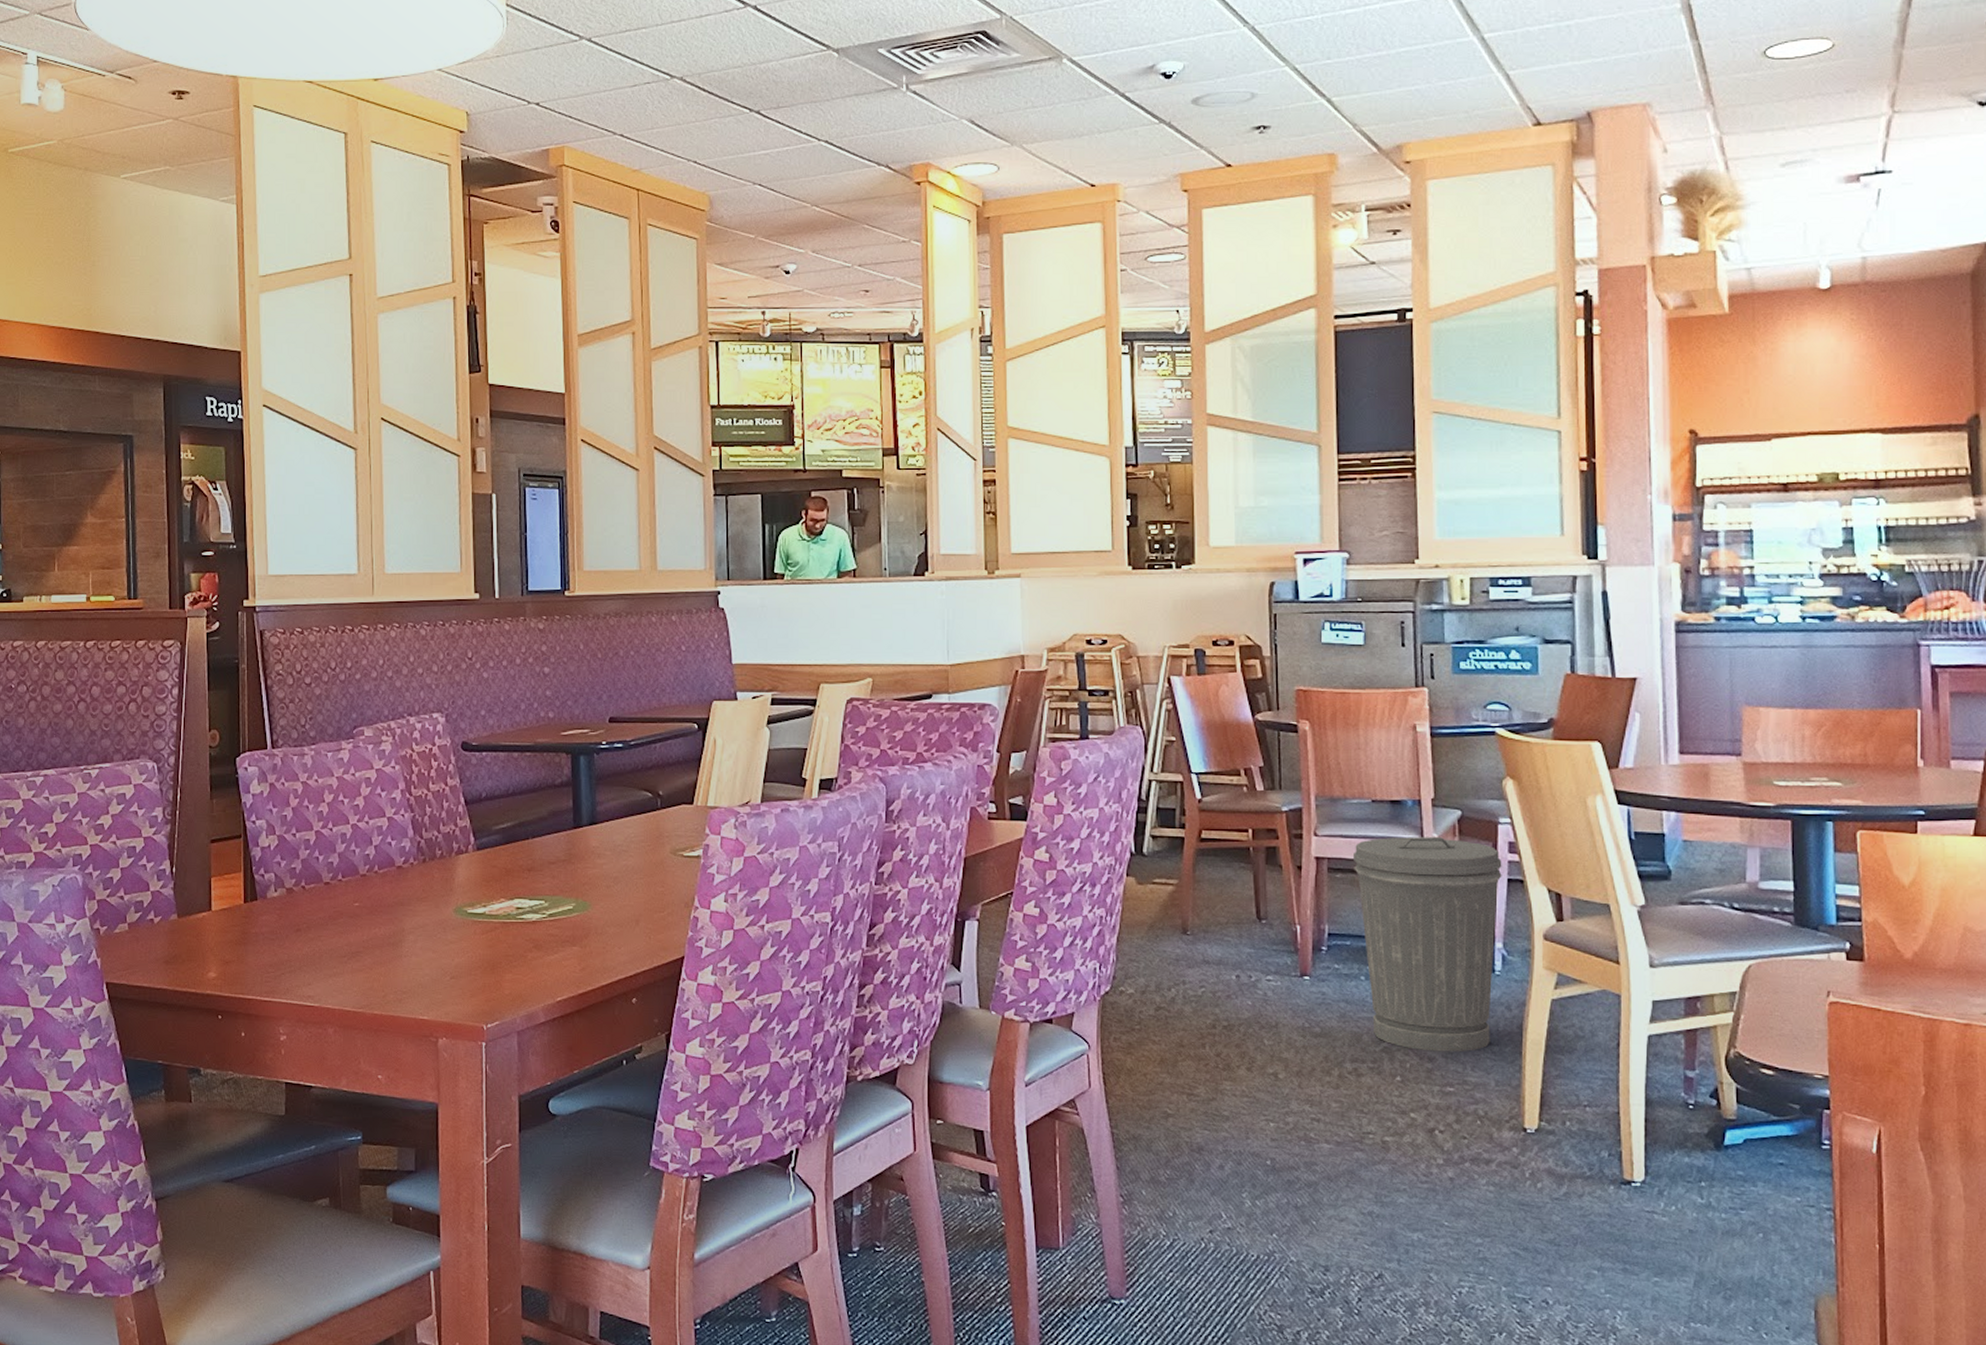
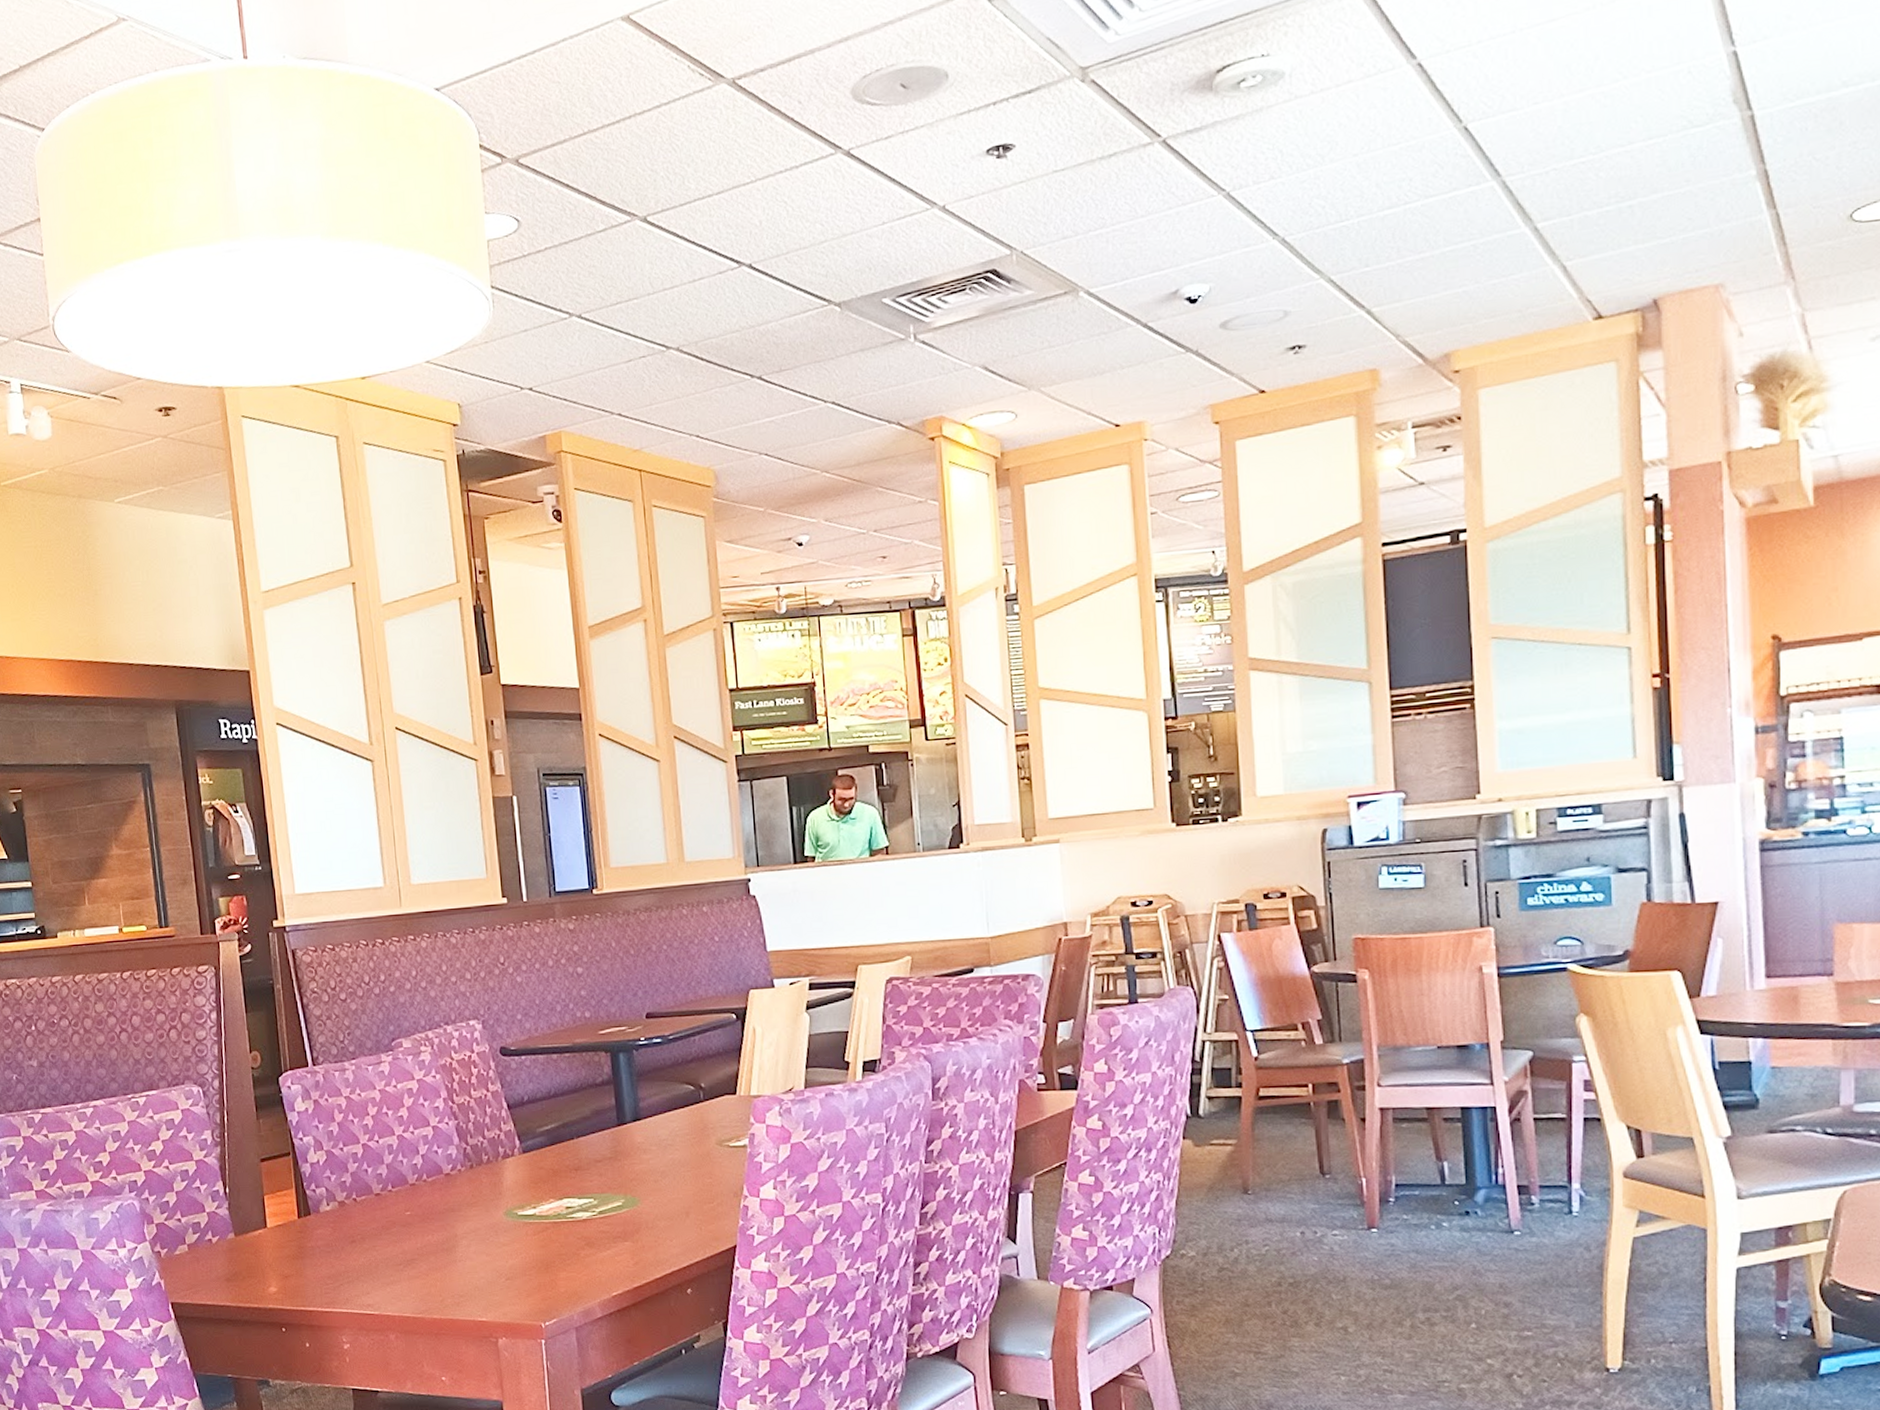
trash can: present [1354,837,1502,1052] -> none [1420,1080,1578,1297]

